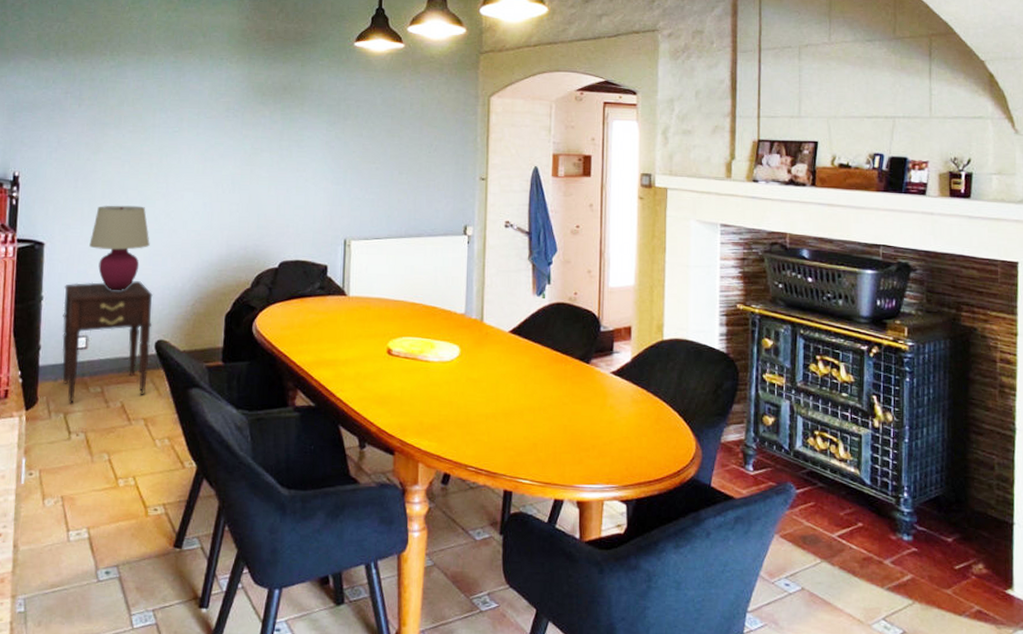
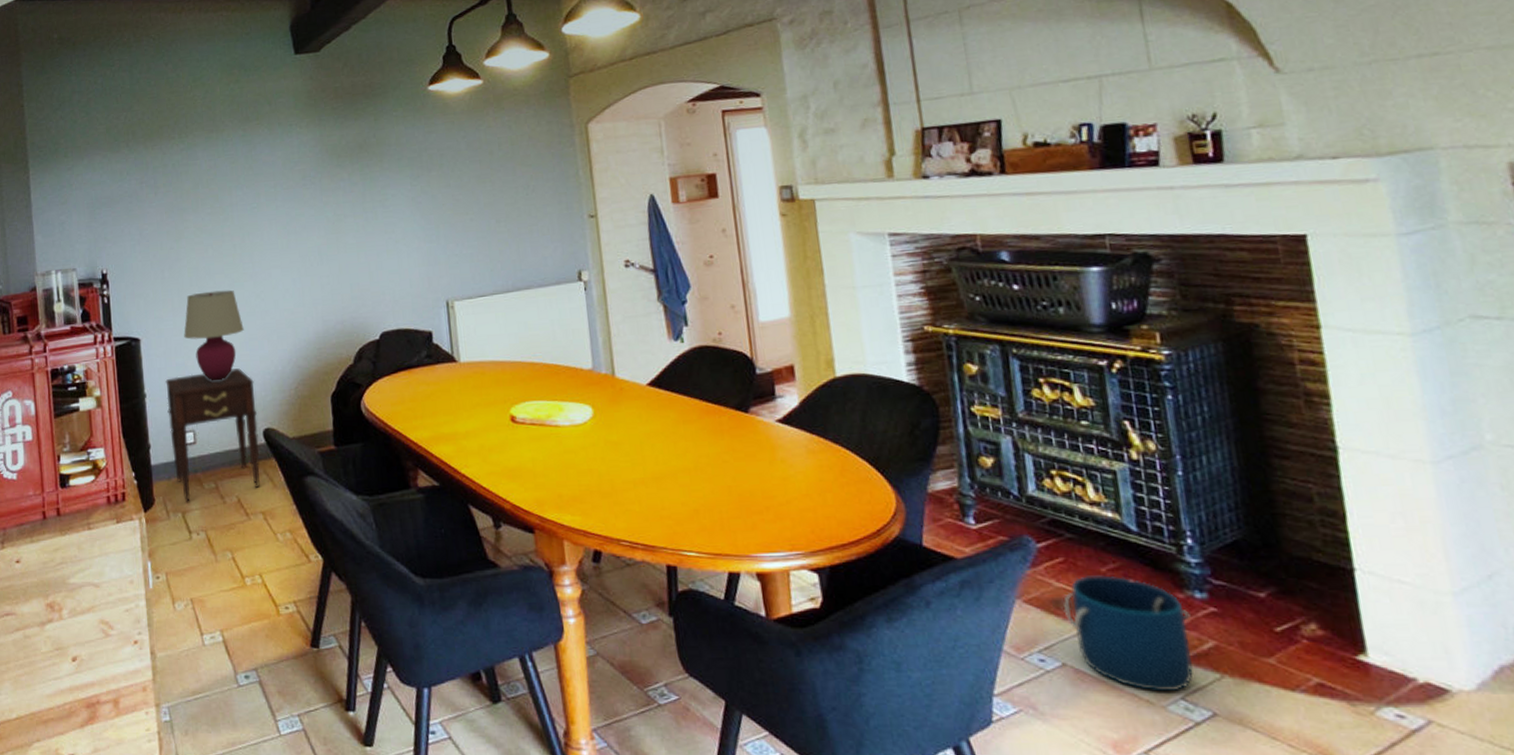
bucket: none [808,518,898,614] -> present [1063,575,1194,692]

